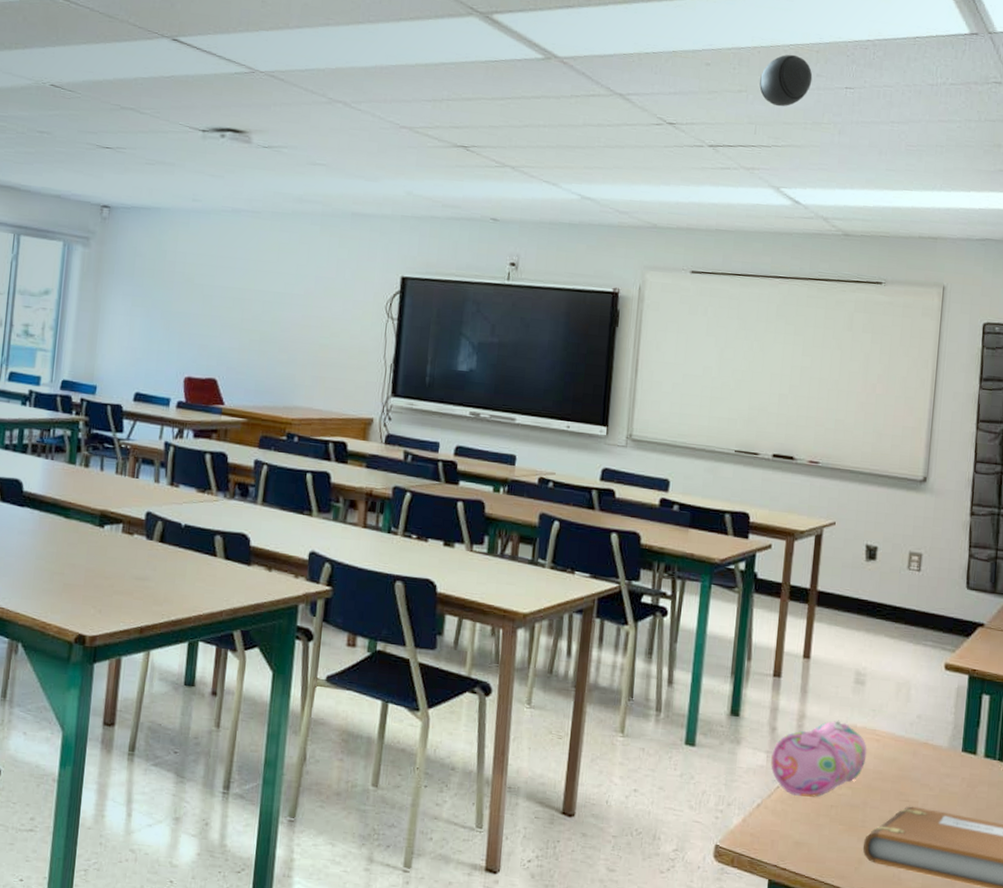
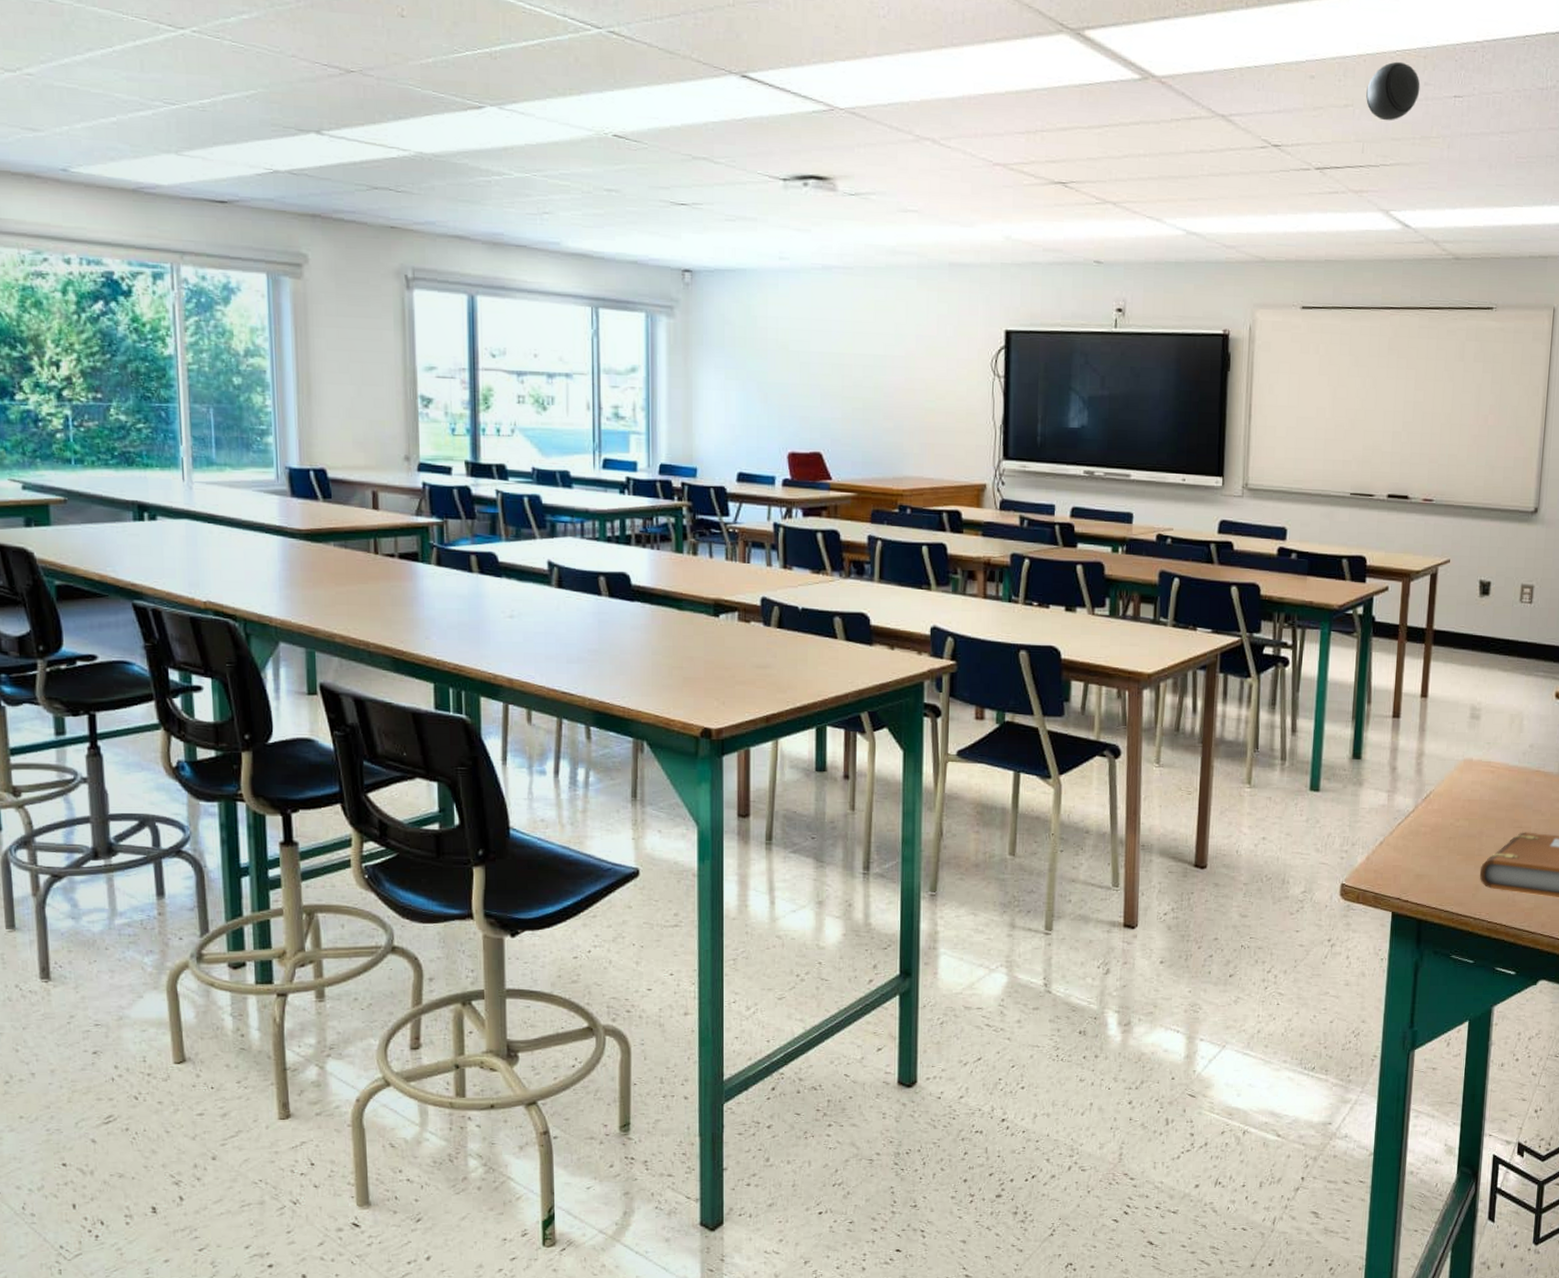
pencil case: present [770,720,867,797] -> none [1391,755,1483,831]

